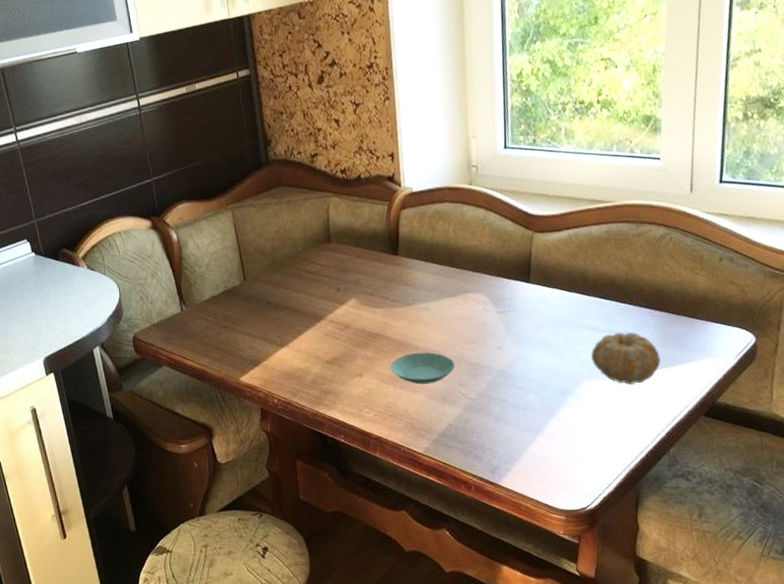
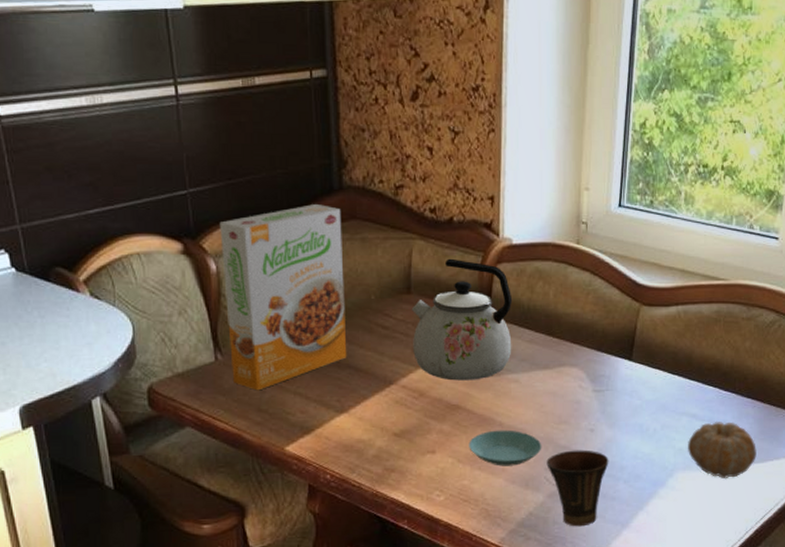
cereal box: none [177,177,283,333] -> present [219,204,347,391]
kettle: none [332,209,421,313] -> present [411,258,512,381]
cup: none [460,365,518,436] -> present [546,449,609,527]

